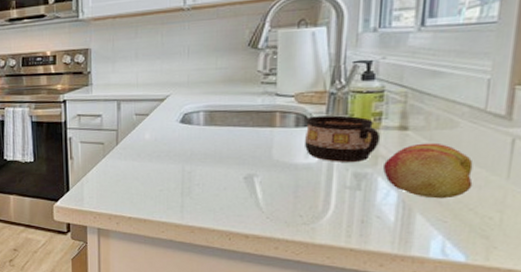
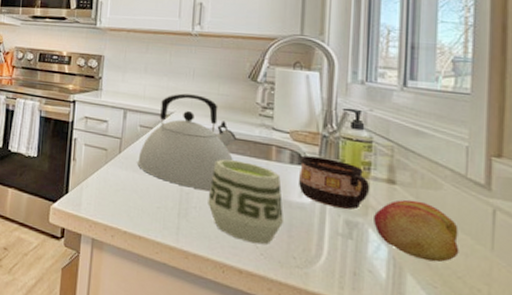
kettle: none [136,73,238,167] -> present [137,93,237,191]
cup: none [211,133,289,209] -> present [208,159,283,244]

